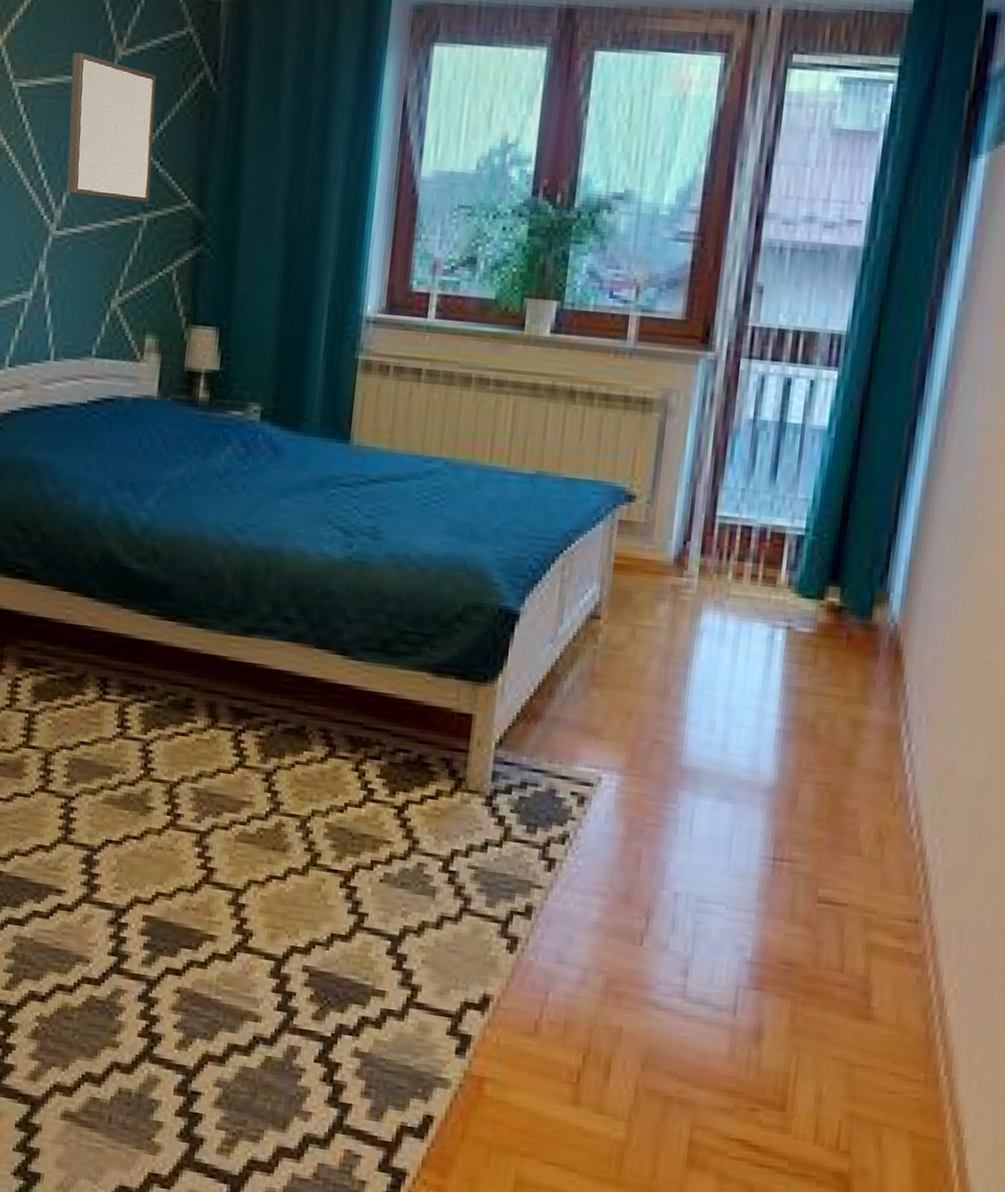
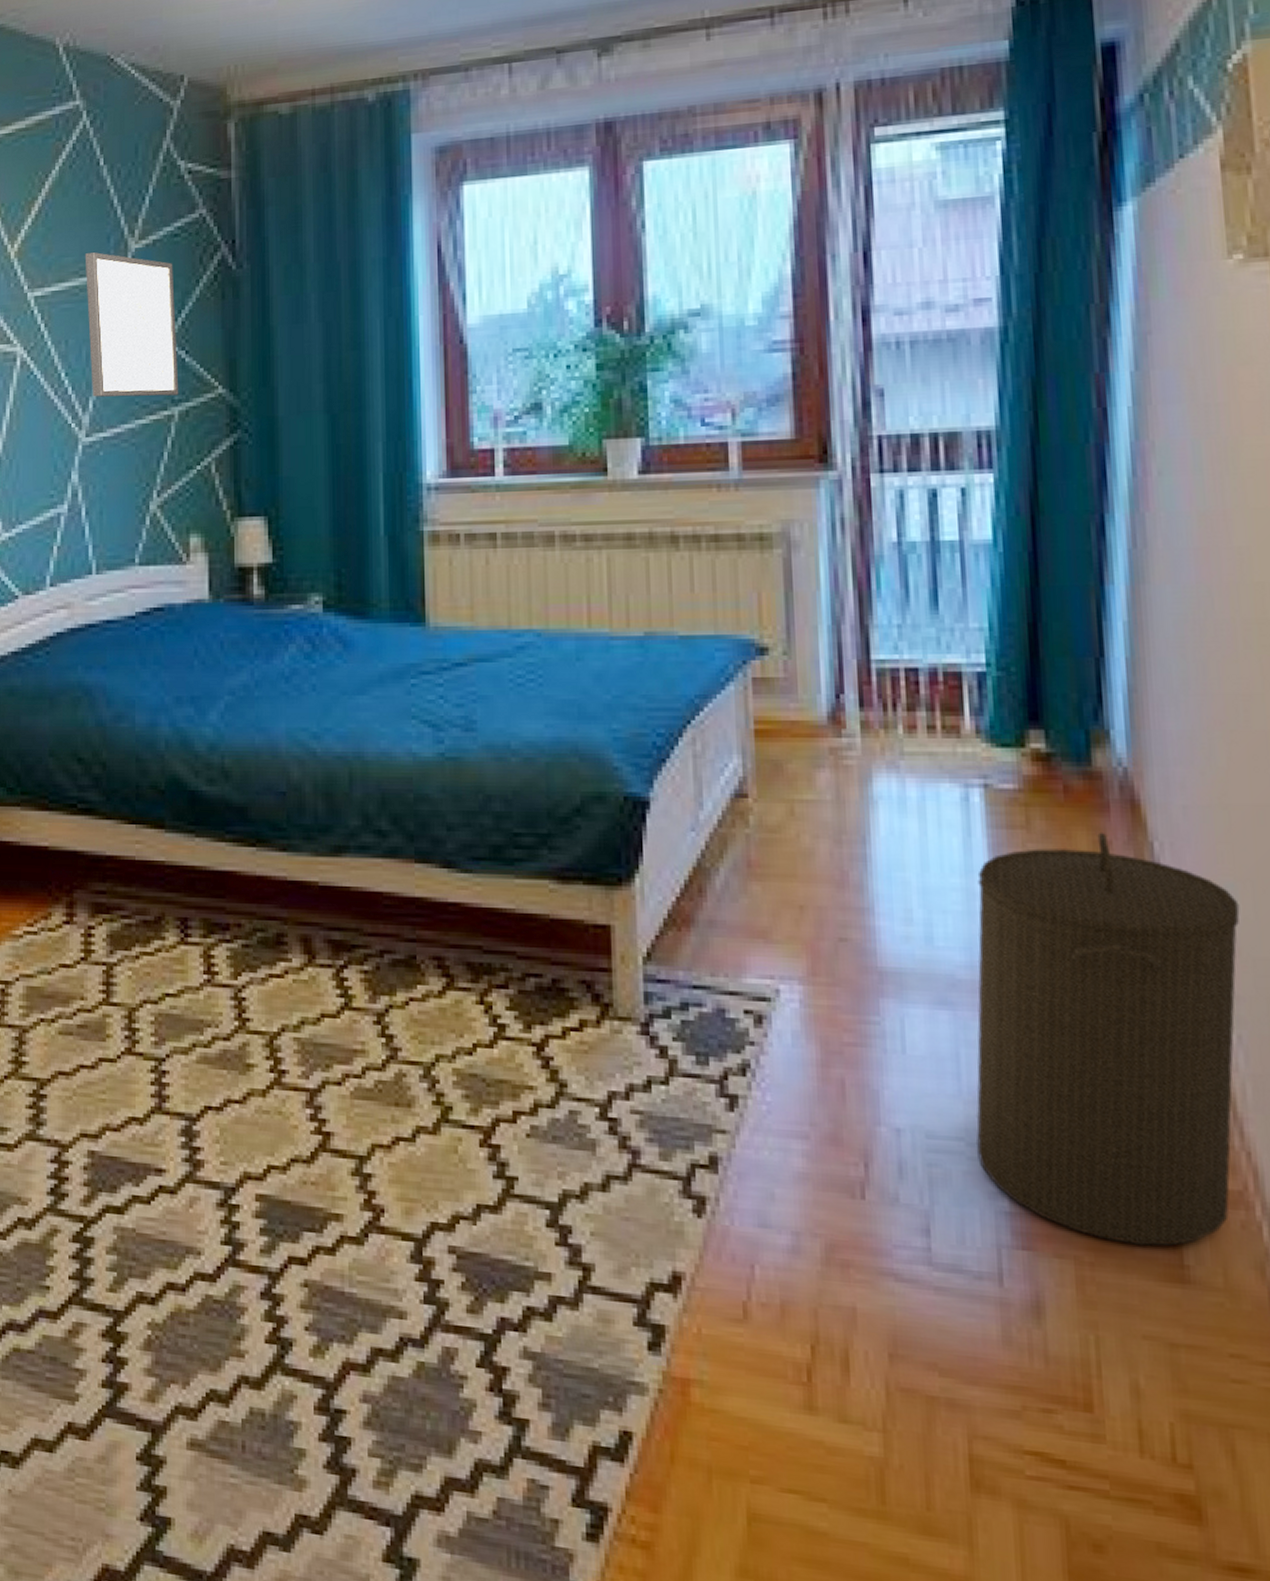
laundry hamper: none [733,673,960,992] -> present [976,832,1240,1246]

